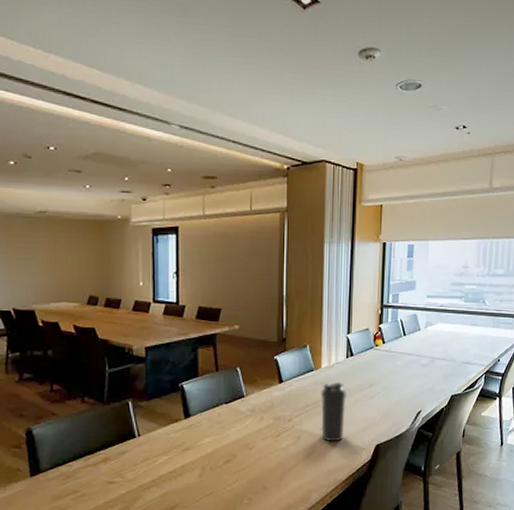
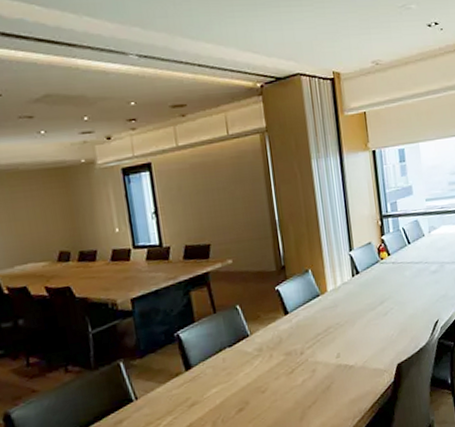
water bottle: present [320,382,347,442] -> none [330,304,361,370]

